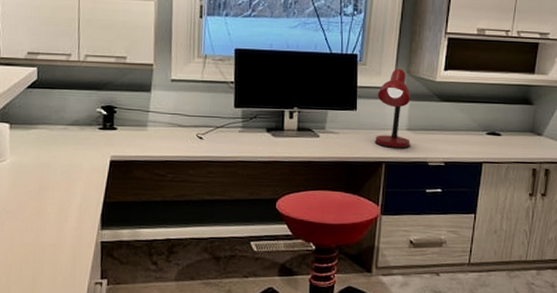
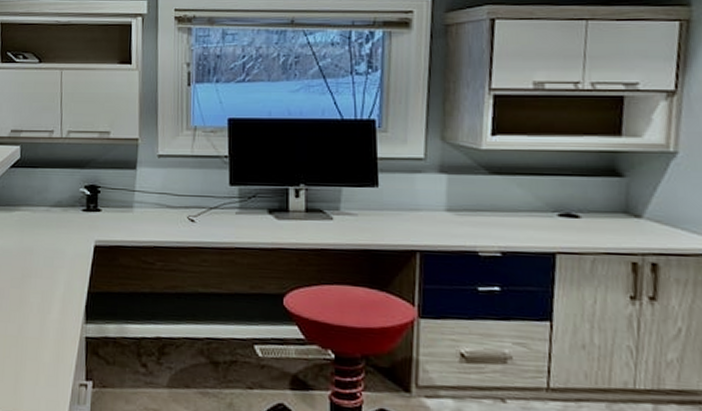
desk lamp: present [374,68,410,149] -> none [404,134,452,234]

